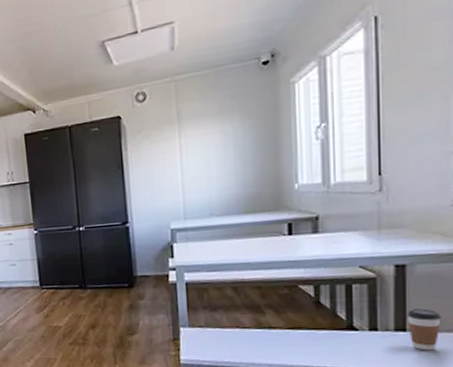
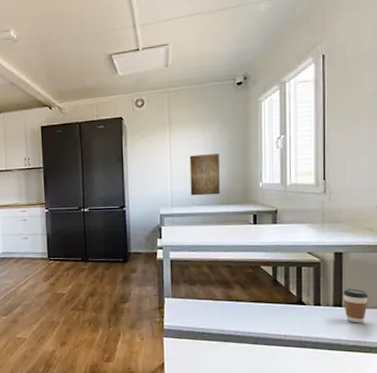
wall art: none [205,152,244,205] -> present [189,154,220,196]

